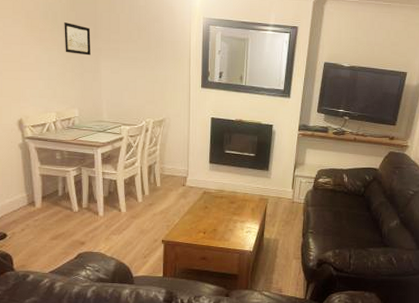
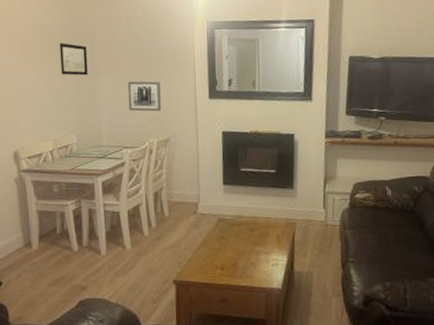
wall art: none [128,65,158,95] -> present [128,81,161,112]

